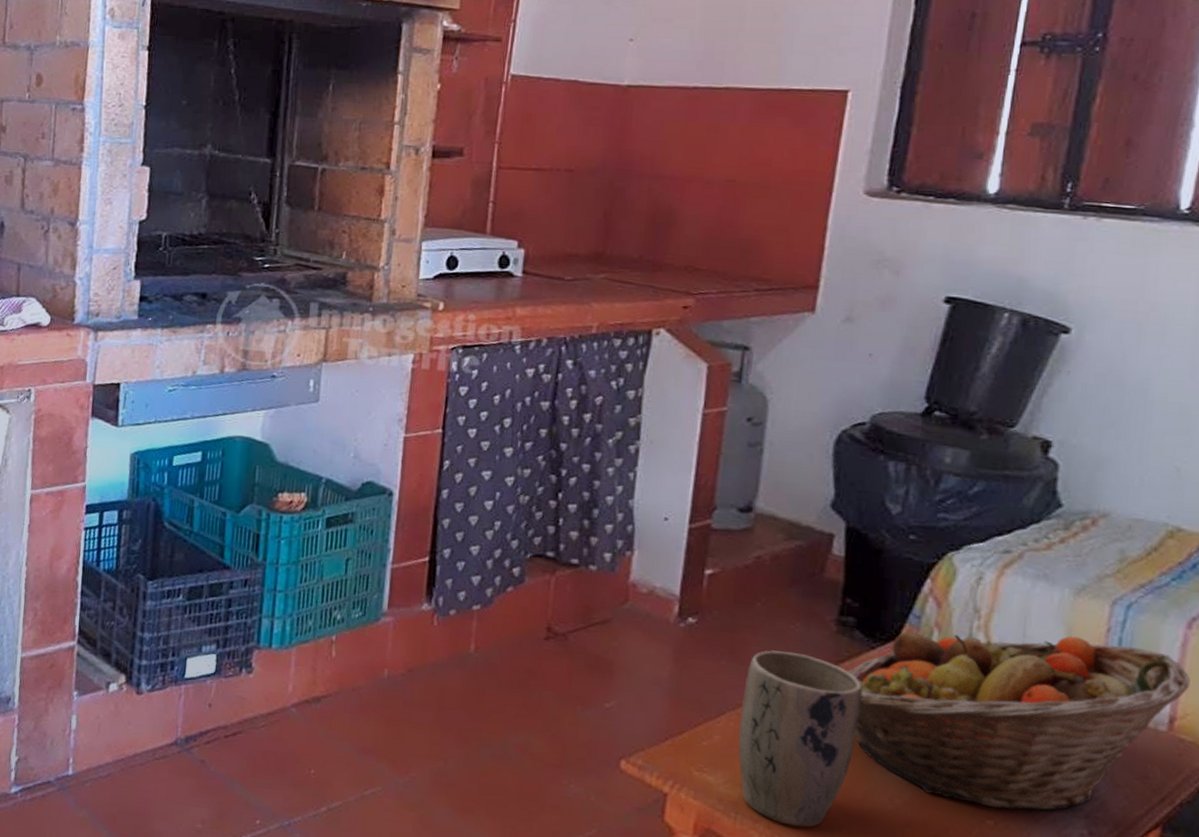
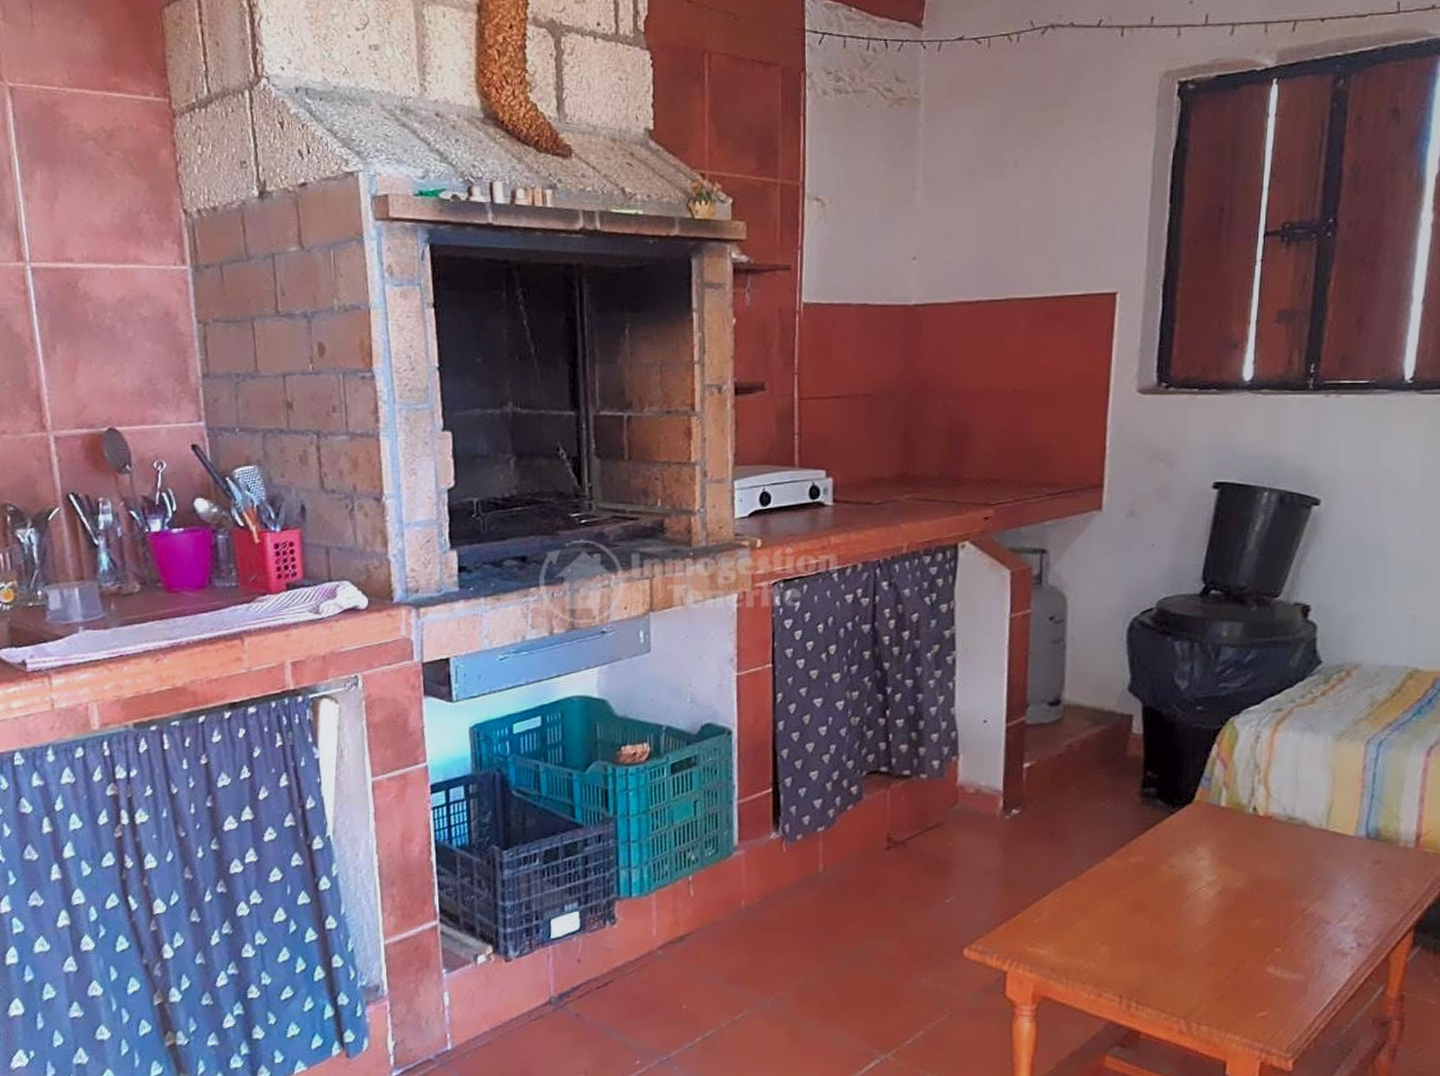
plant pot: present [738,650,863,828] -> none [1064,828,1167,982]
fruit basket: present [847,631,1191,811] -> none [1152,777,1431,937]

